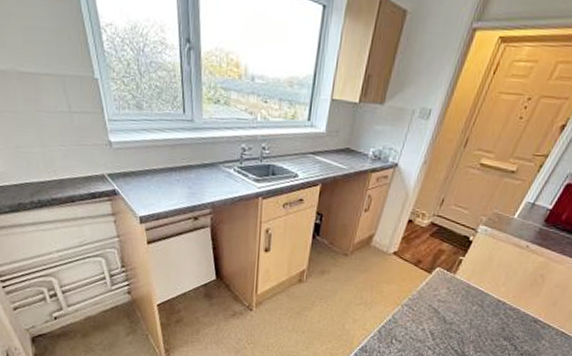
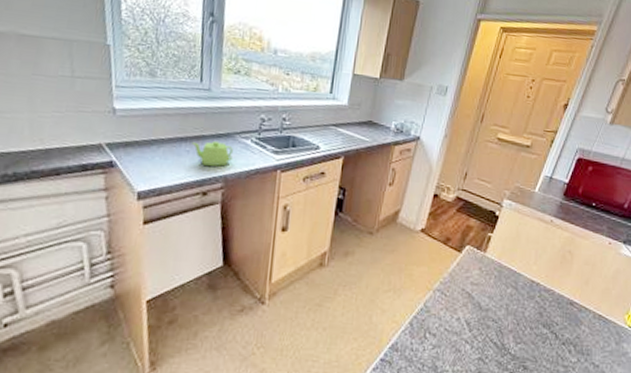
teapot: none [181,170,218,194] -> present [192,140,233,167]

